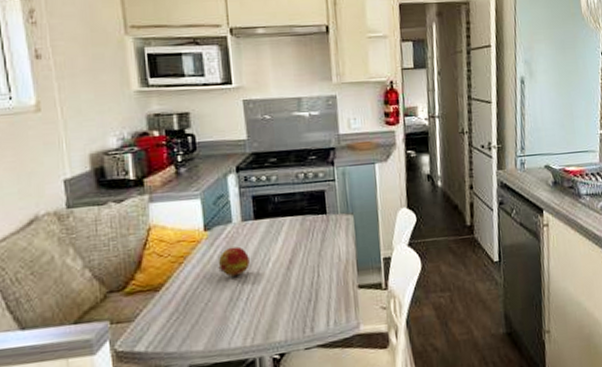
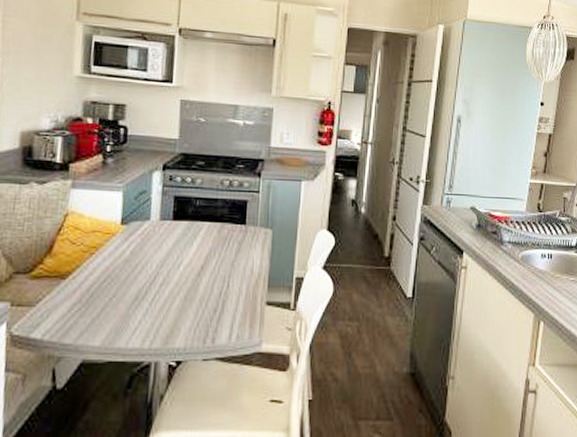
fruit: present [218,246,250,277] -> none [128,245,162,275]

